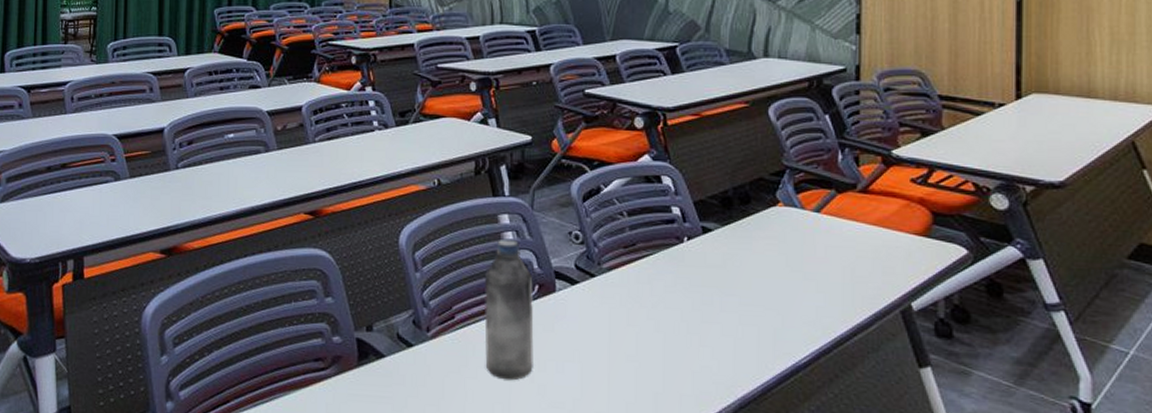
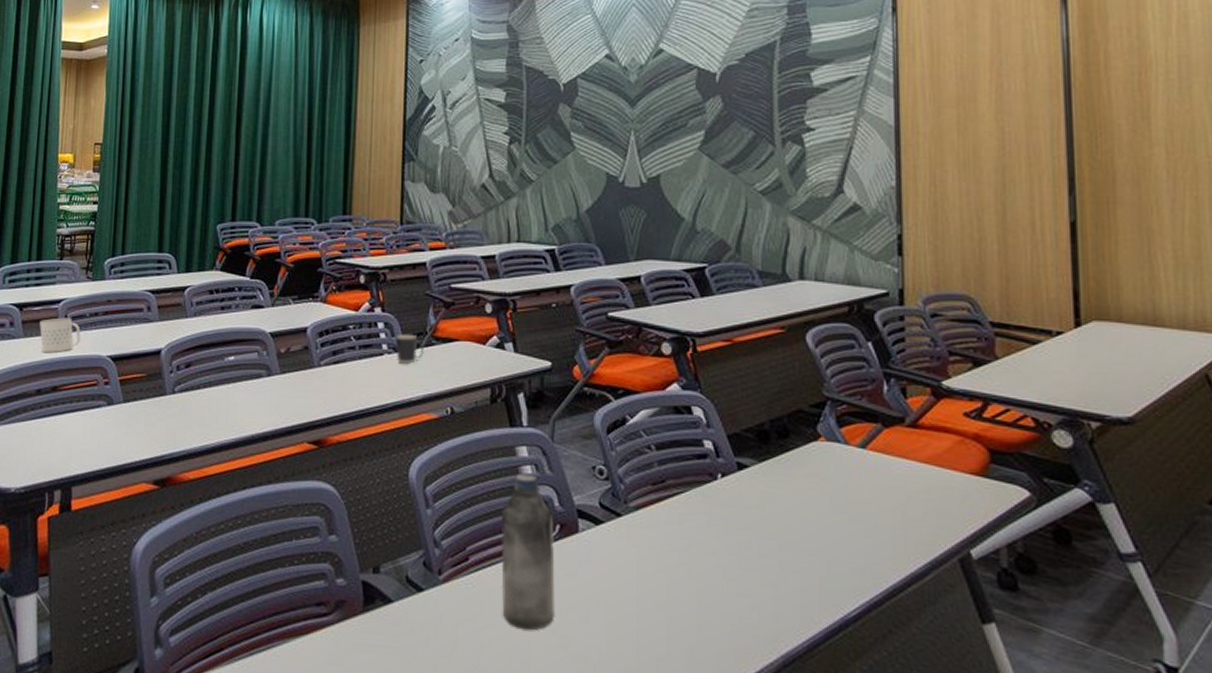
mug: none [47,99,88,133] -> present [39,317,81,353]
mug: none [386,111,412,140] -> present [396,333,424,365]

